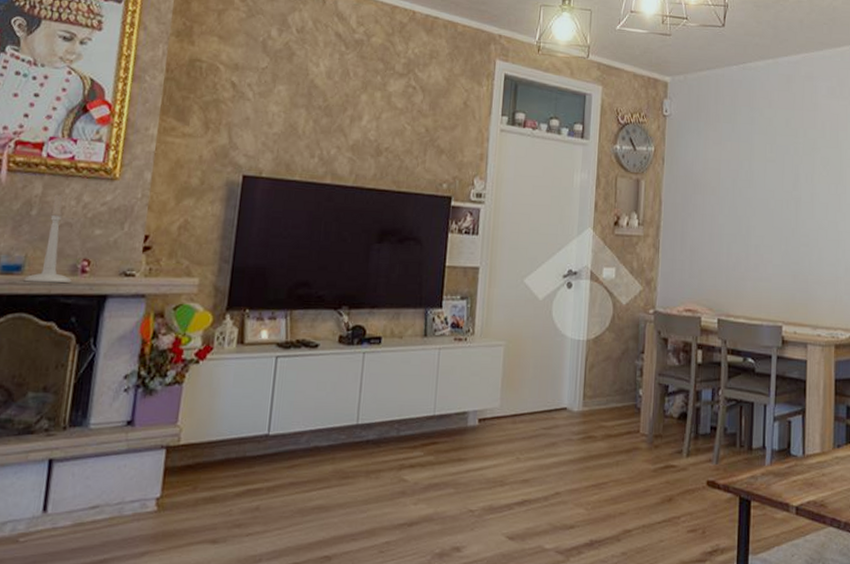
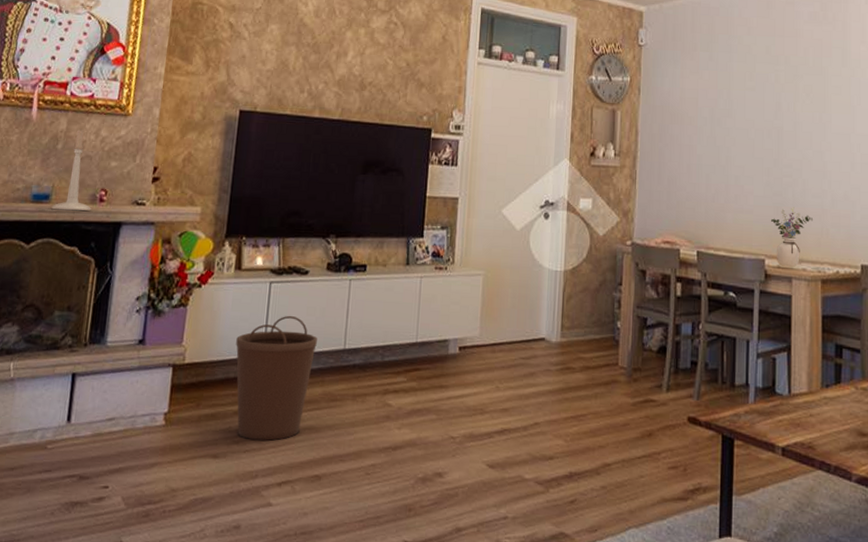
basket: none [237,391,328,523] -> present [236,315,317,441]
bouquet: none [788,275,827,334] -> present [770,207,813,268]

